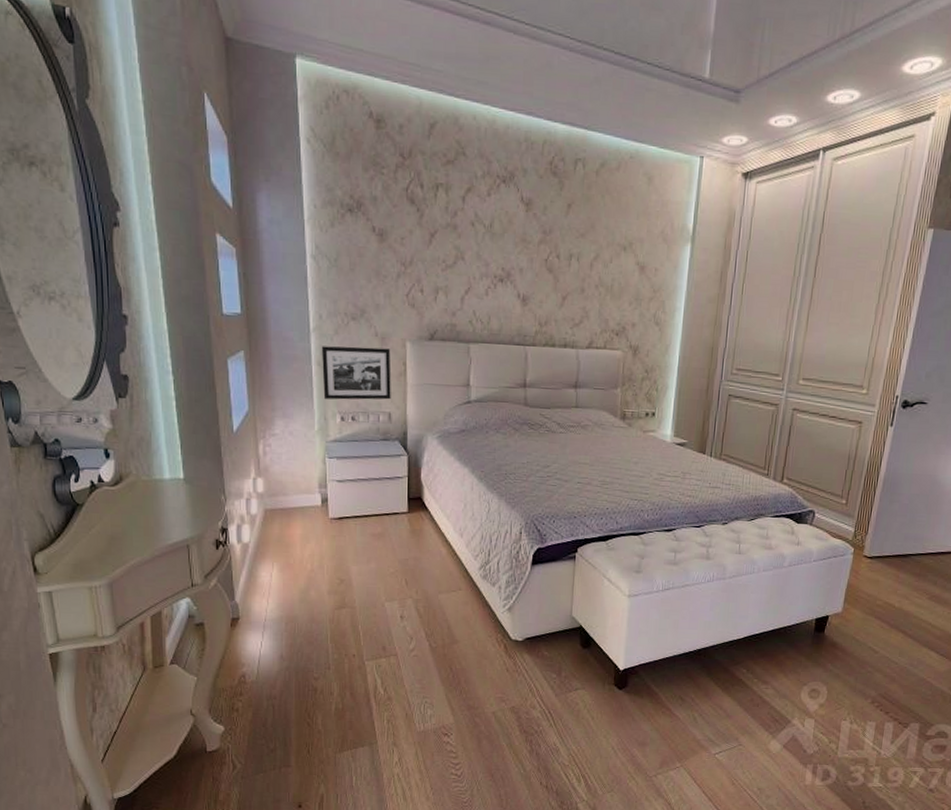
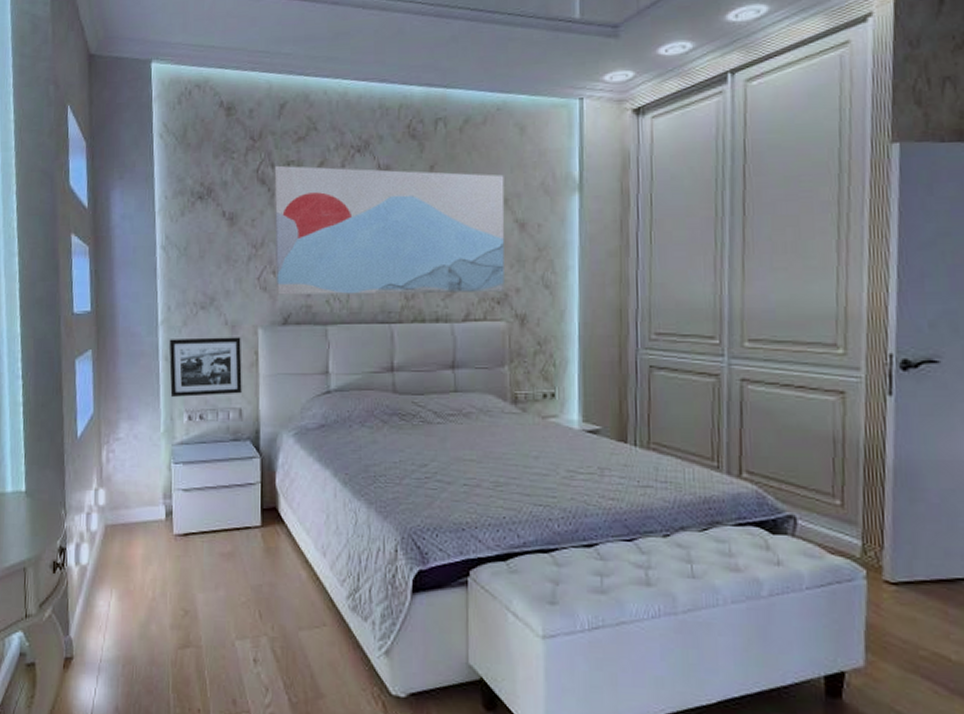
wall art: none [423,186,631,325] -> present [274,165,505,295]

